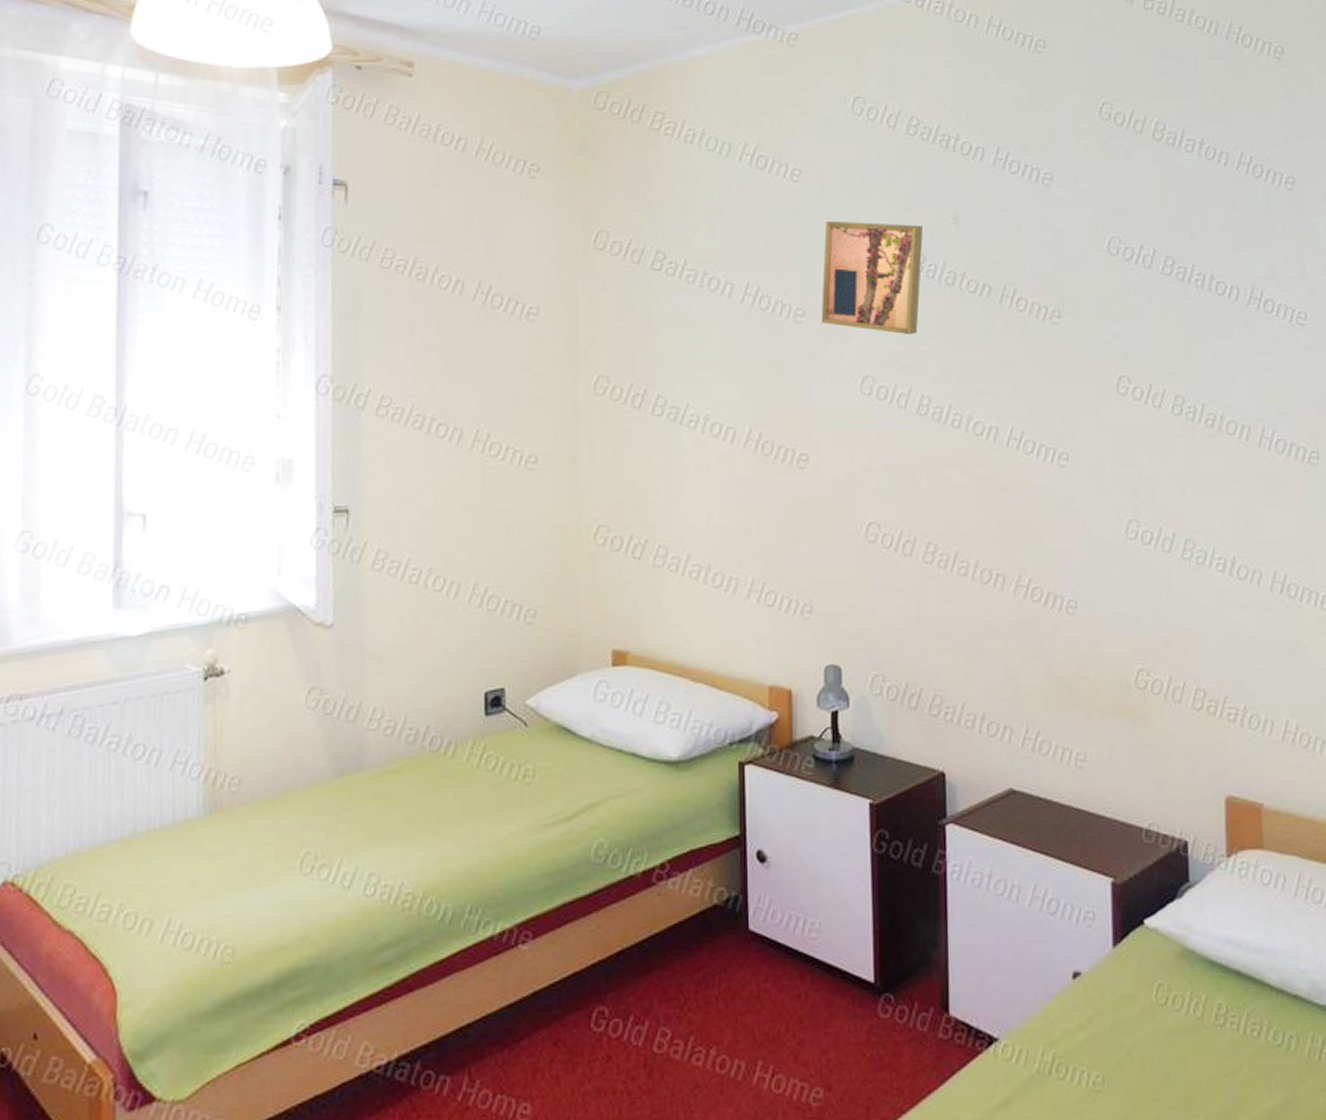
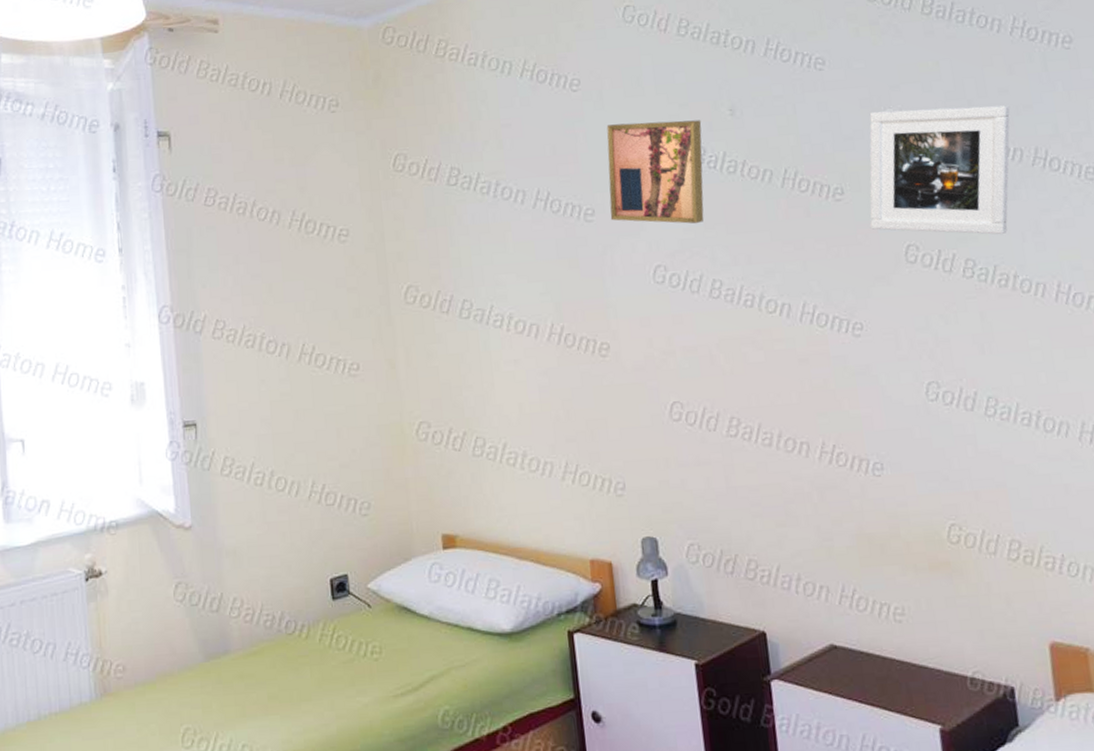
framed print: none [1085,234,1231,372] -> present [869,105,1010,235]

